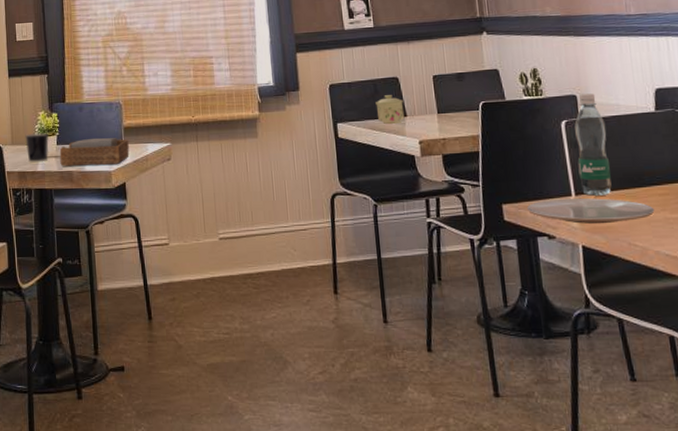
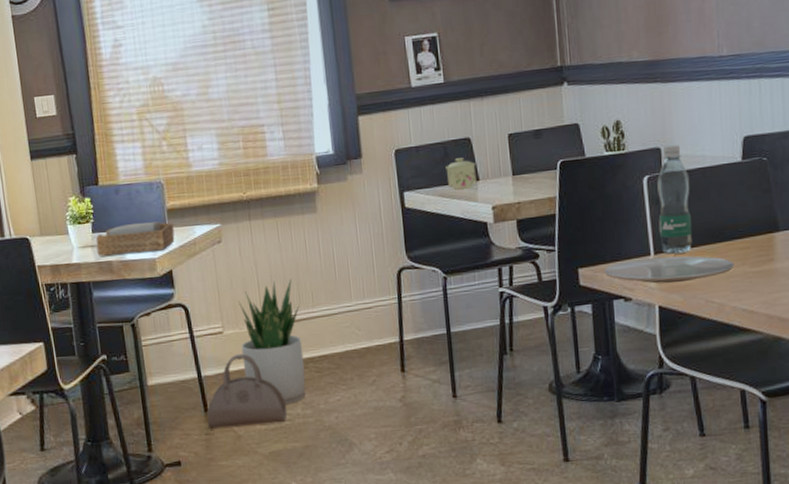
mug: present [25,133,49,163] -> none [55,220,84,255]
handbag: none [150,265,226,336] -> present [206,353,288,429]
planter: none [183,197,244,318] -> present [237,278,306,405]

